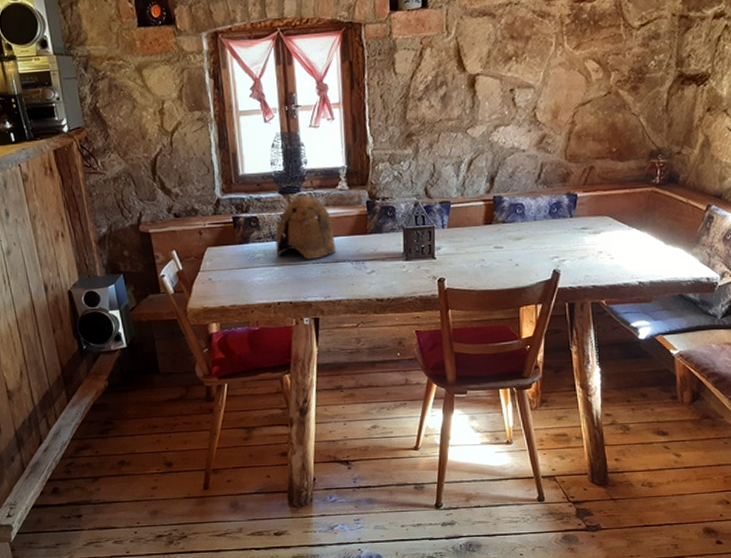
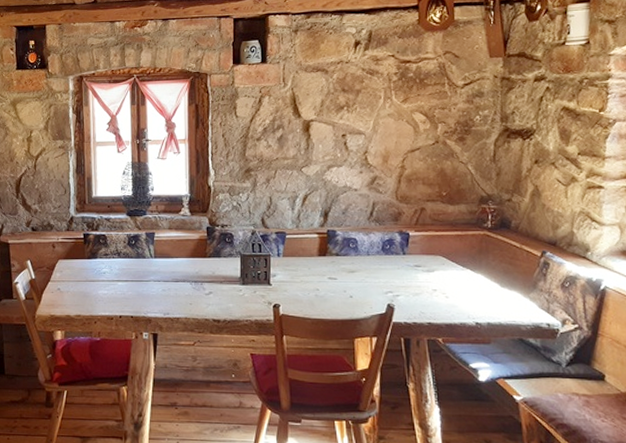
wooden bowl: present [275,196,337,259] -> none [121,219,177,277]

